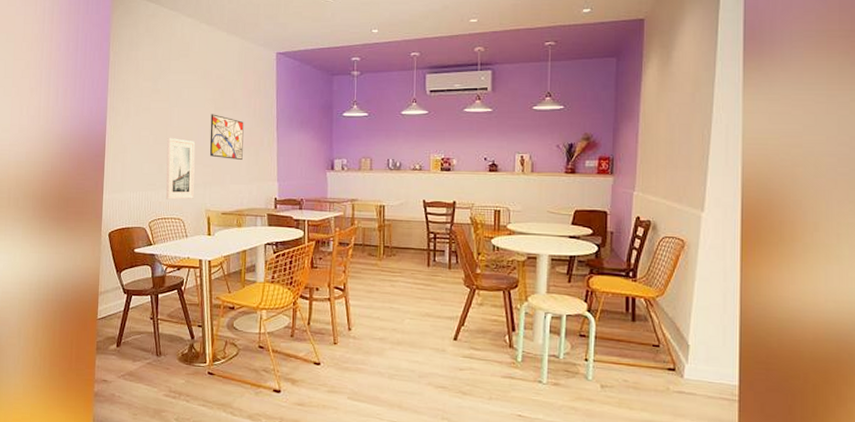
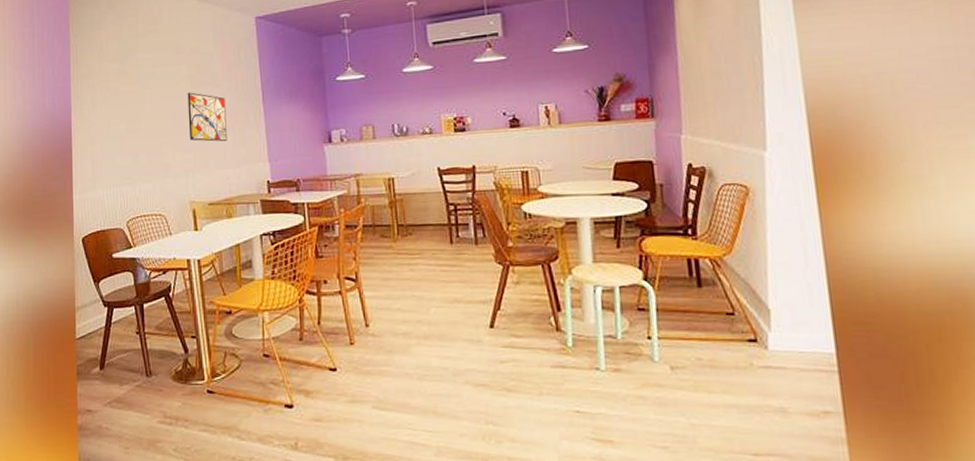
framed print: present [166,138,196,200] -> none [141,123,175,194]

